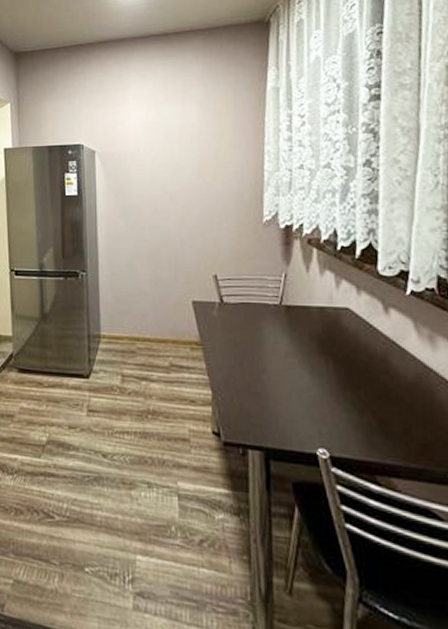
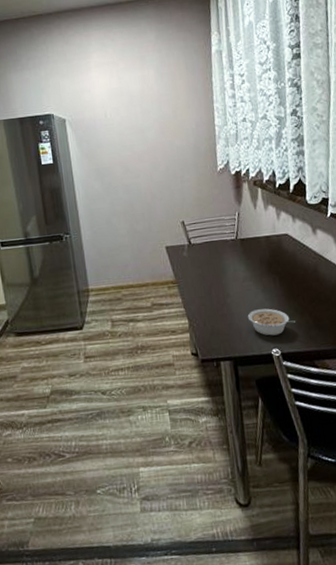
legume: none [287,394,354,432] -> present [247,308,296,336]

